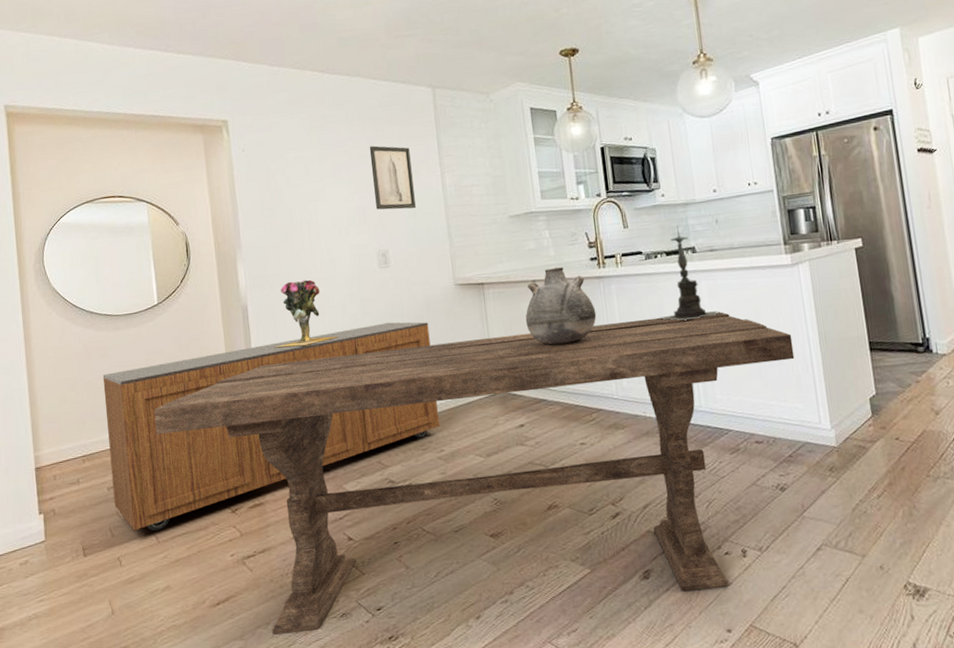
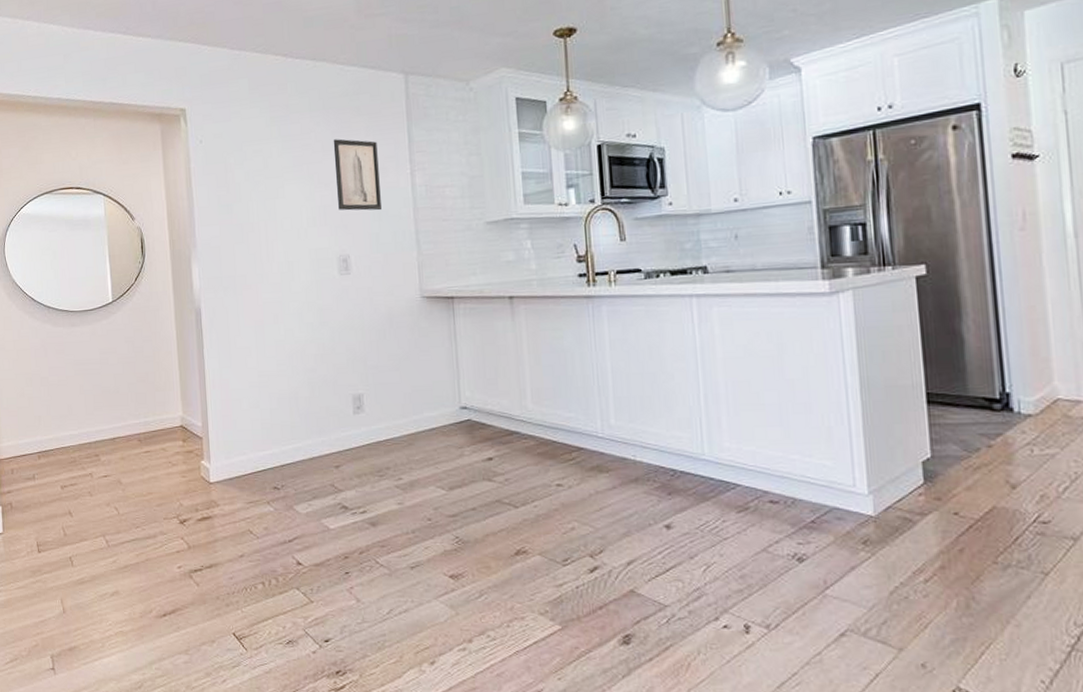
sideboard: present [102,322,439,531] -> none [58,334,398,535]
dining table: present [153,311,795,635] -> none [106,344,826,665]
vase: present [274,279,339,348] -> none [227,284,294,355]
vase: present [525,267,597,345] -> none [499,282,583,371]
candle holder: present [658,225,722,321] -> none [657,240,737,353]

